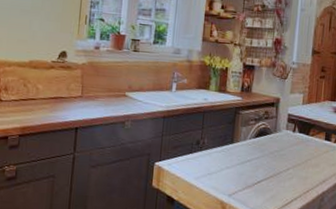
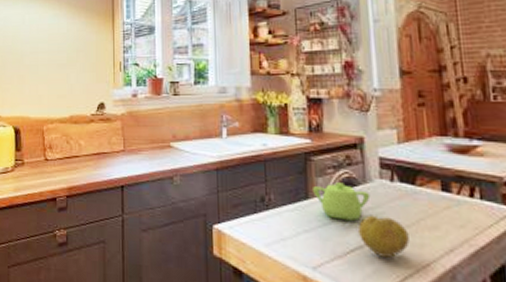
teapot: none [237,131,278,160] -> present [313,183,371,221]
fruit: none [265,156,299,187] -> present [359,215,410,258]

